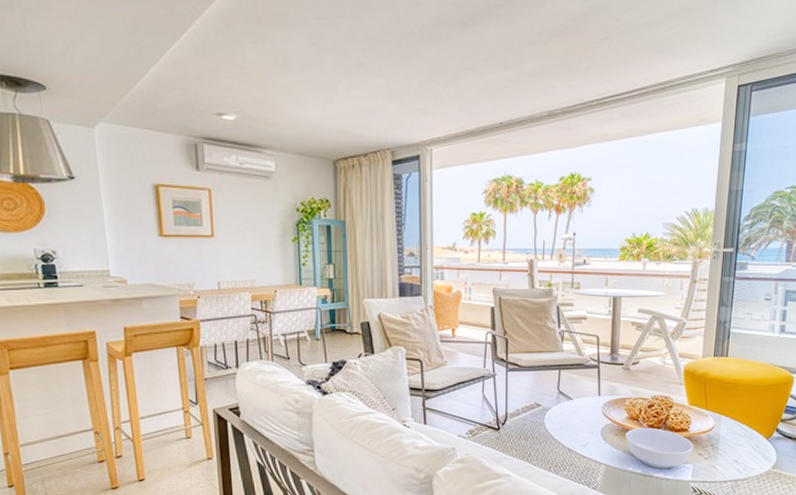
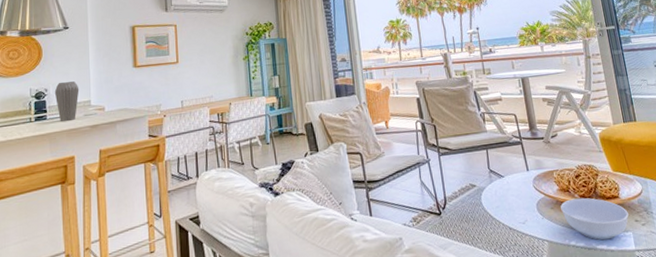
vase: none [64,244,95,292] -> present [54,81,80,122]

